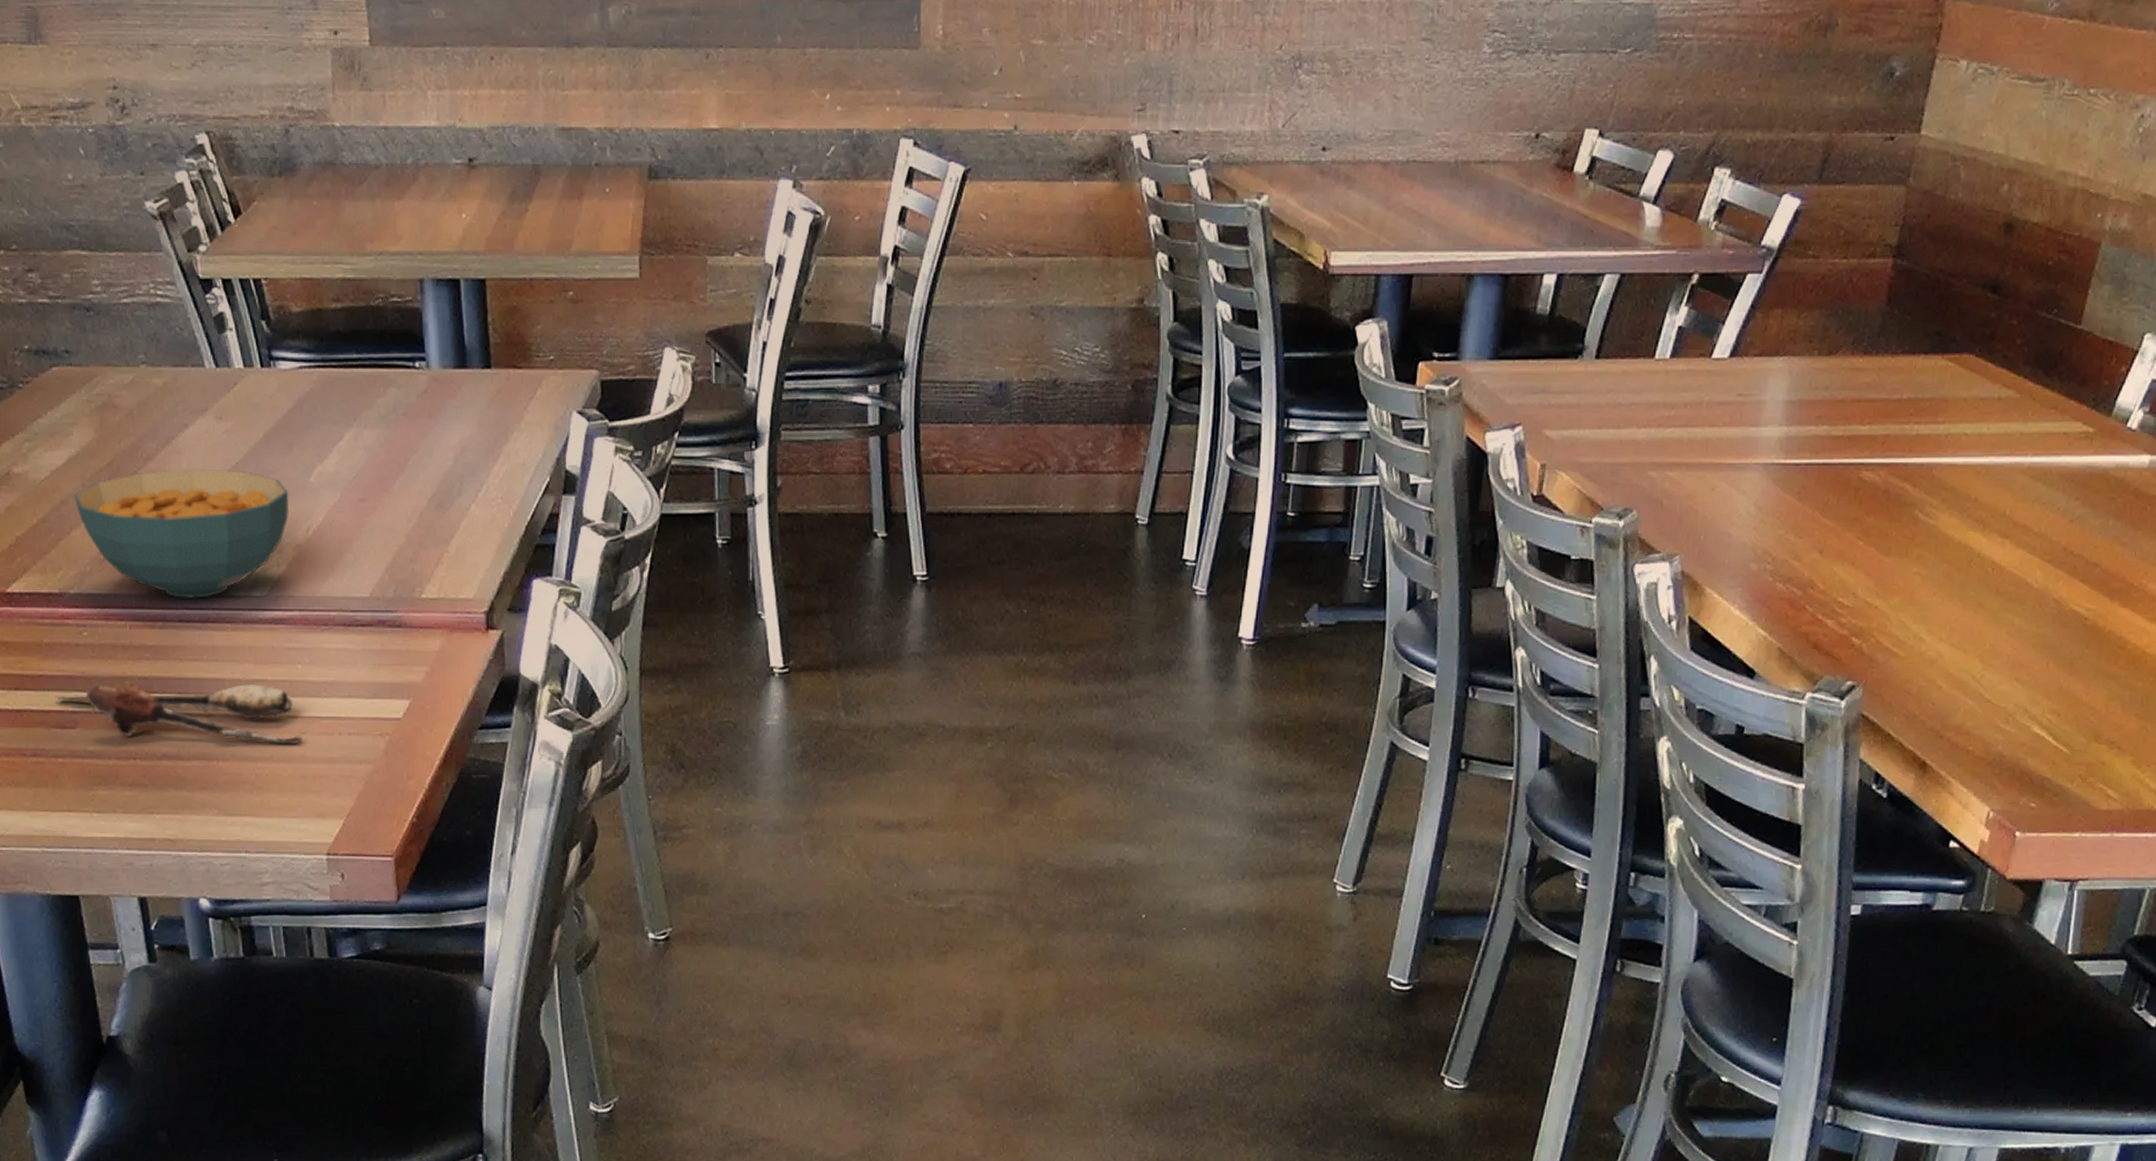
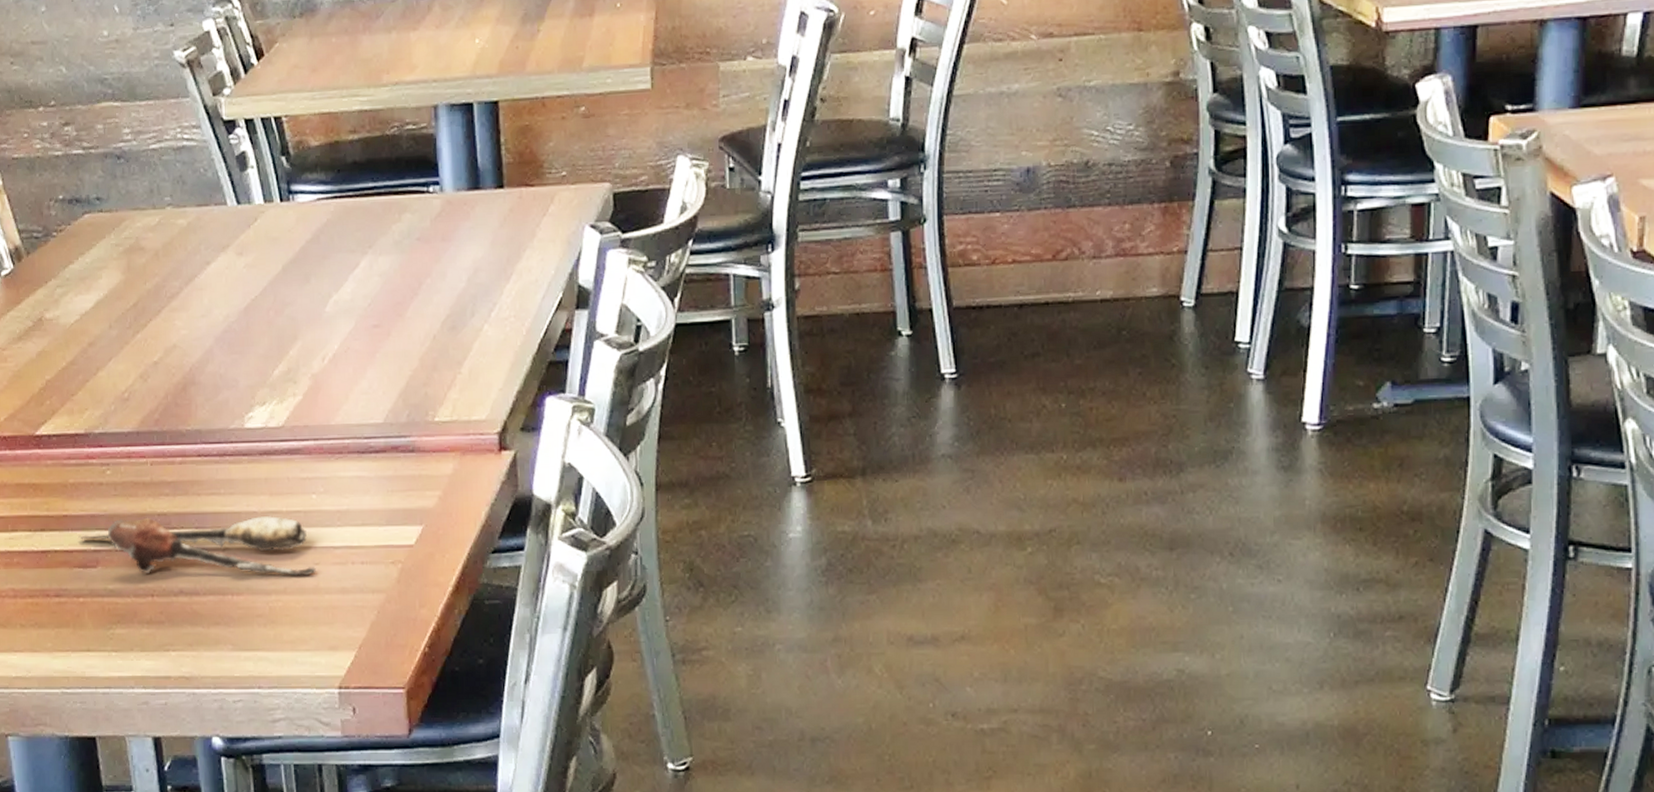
cereal bowl: present [73,468,290,598] -> none [100,303,306,433]

